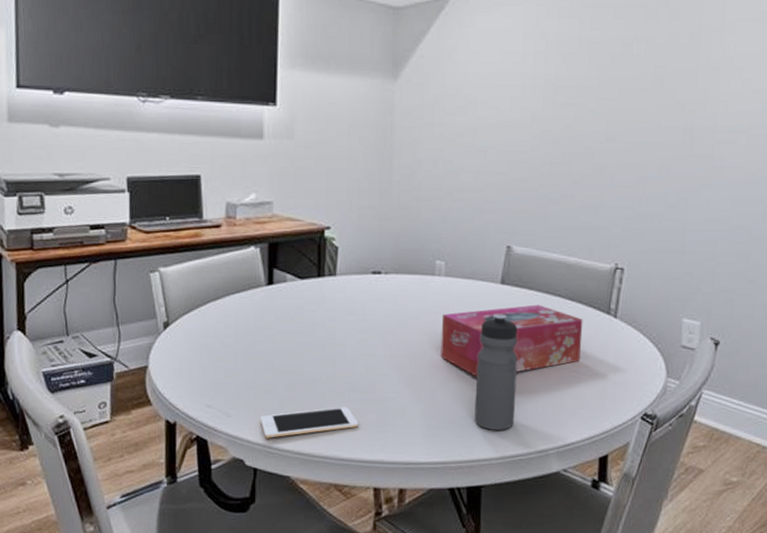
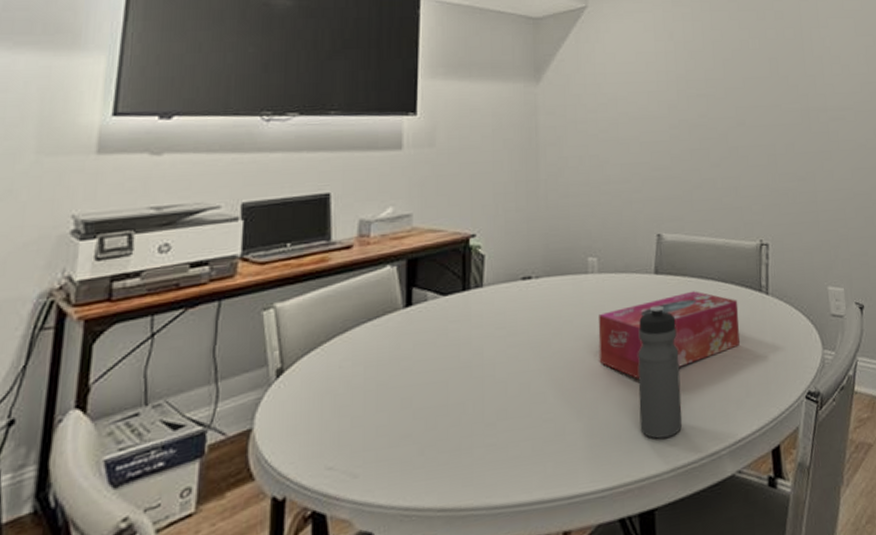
cell phone: present [260,407,359,438] -> none [394,439,513,498]

